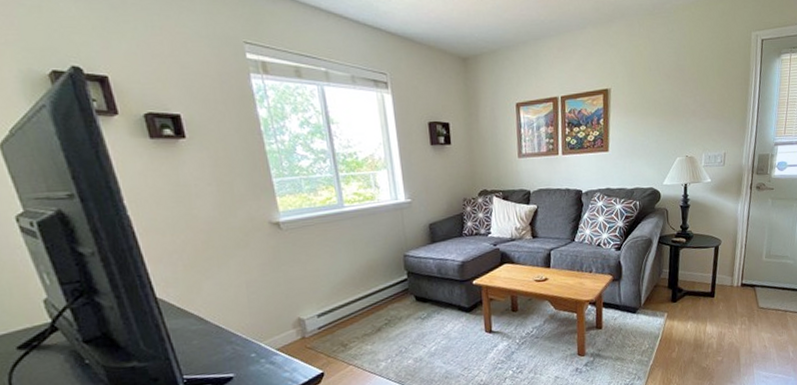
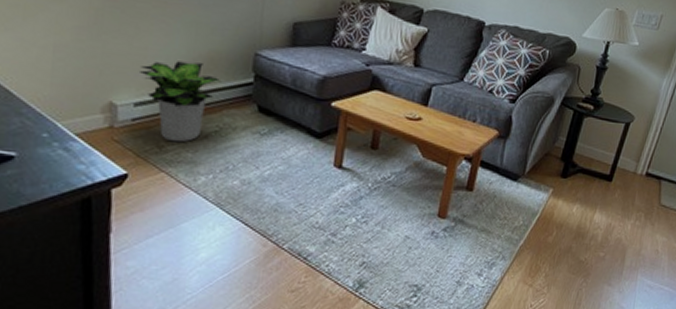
potted plant: none [315,272,382,340] -> present [138,61,222,143]

